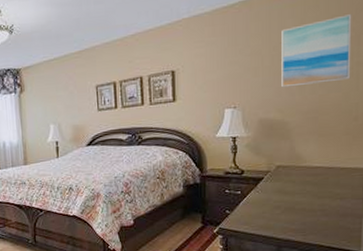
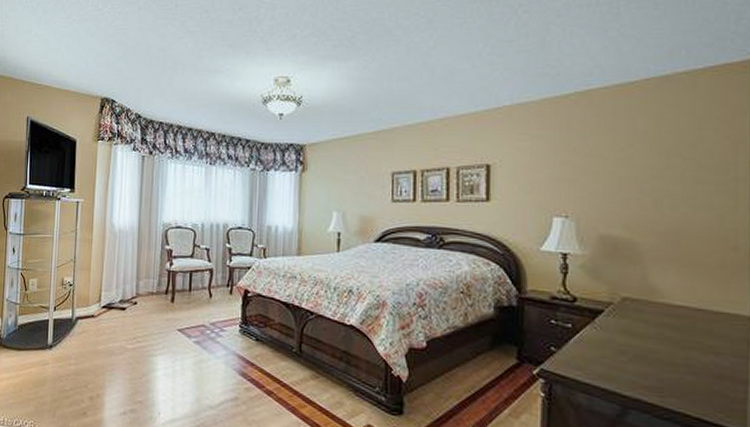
wall art: present [281,14,352,88] -> none [630,118,726,200]

